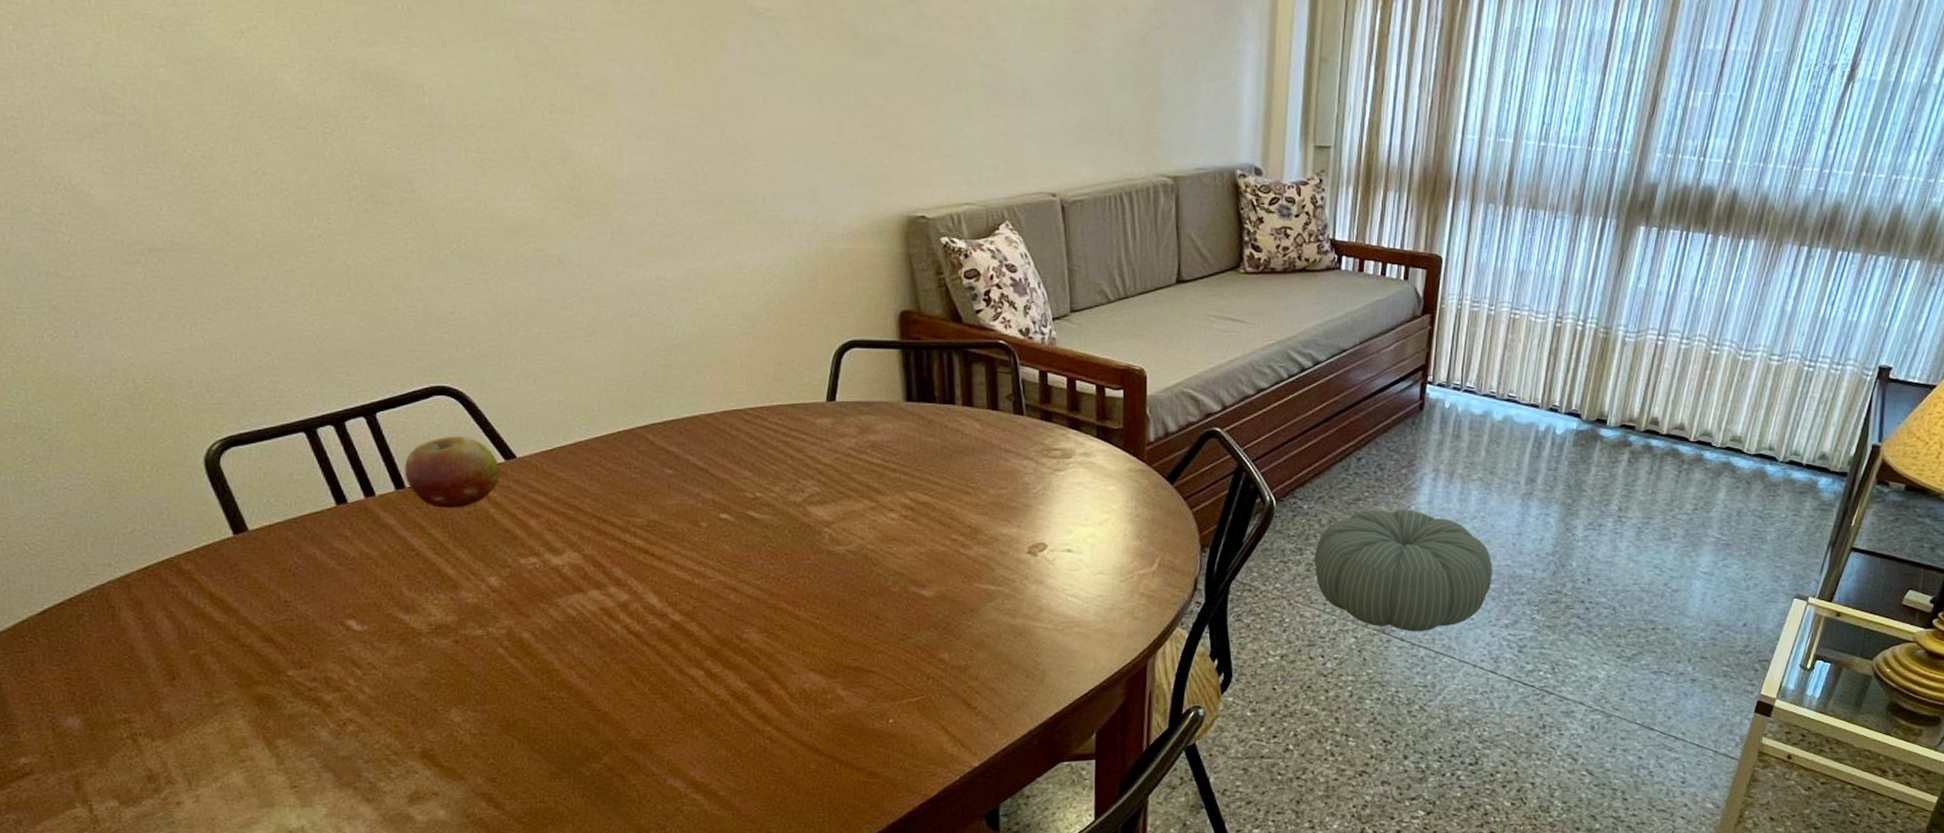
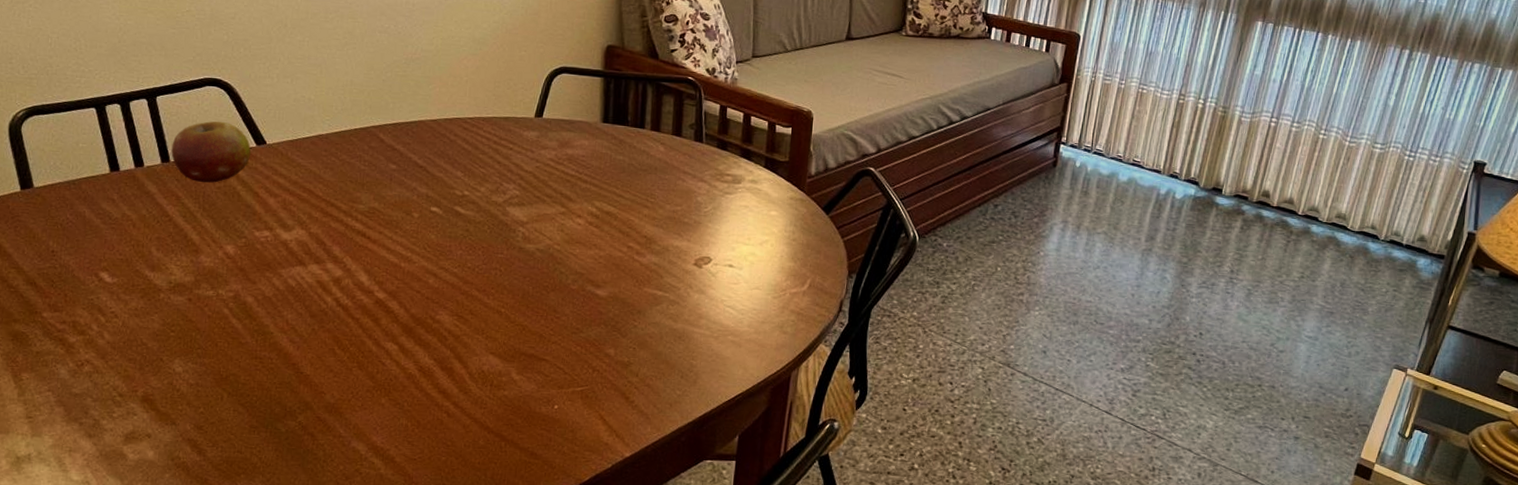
pouf: present [1315,509,1492,632] -> none [949,252,1112,368]

